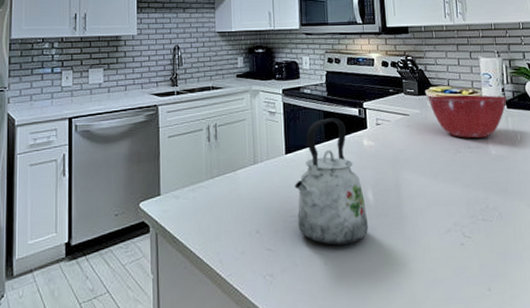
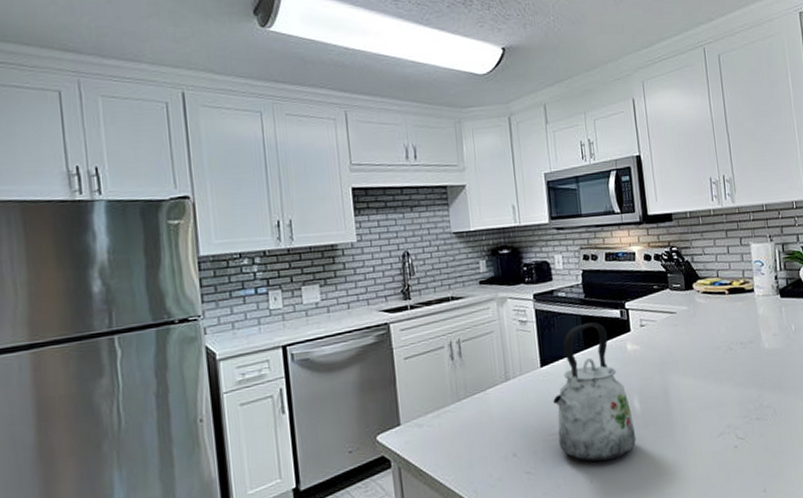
mixing bowl: present [428,95,507,138] -> none [695,284,780,334]

